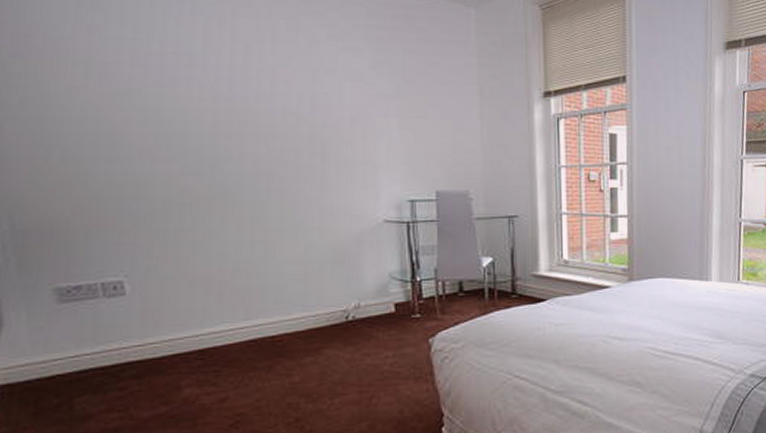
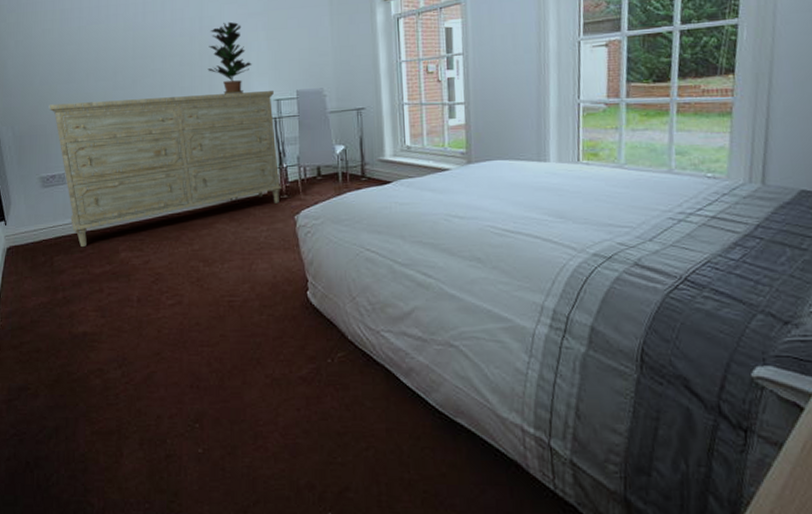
dresser: none [74,189,414,382] -> present [49,91,282,247]
potted plant: none [319,102,380,191] -> present [207,21,252,95]

